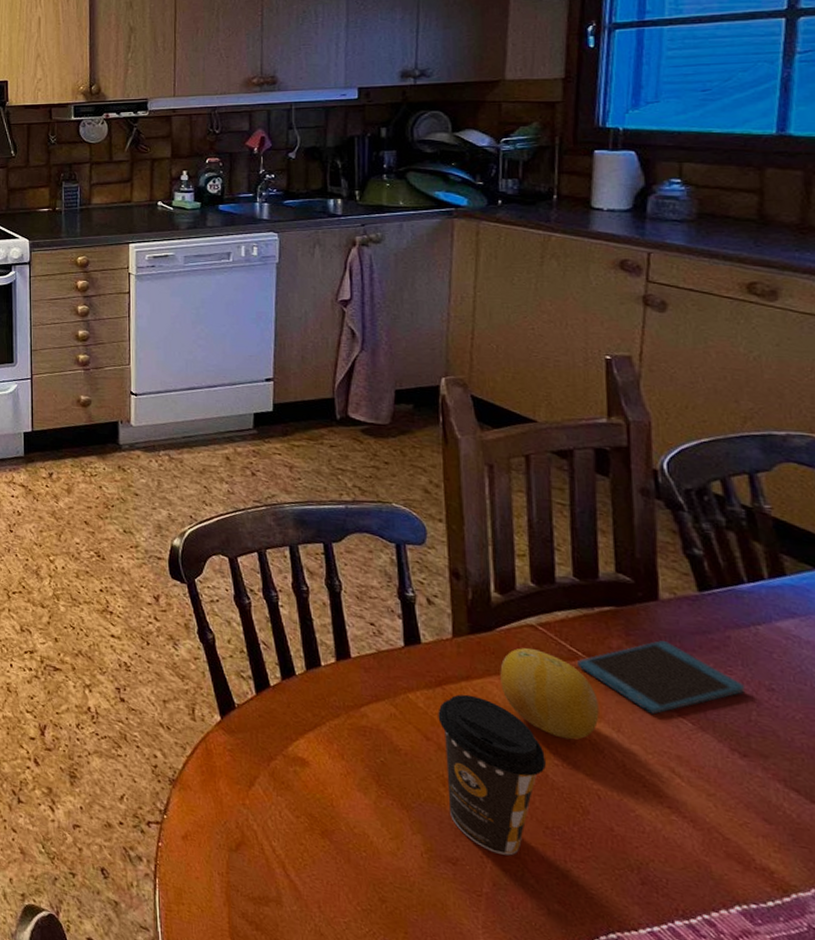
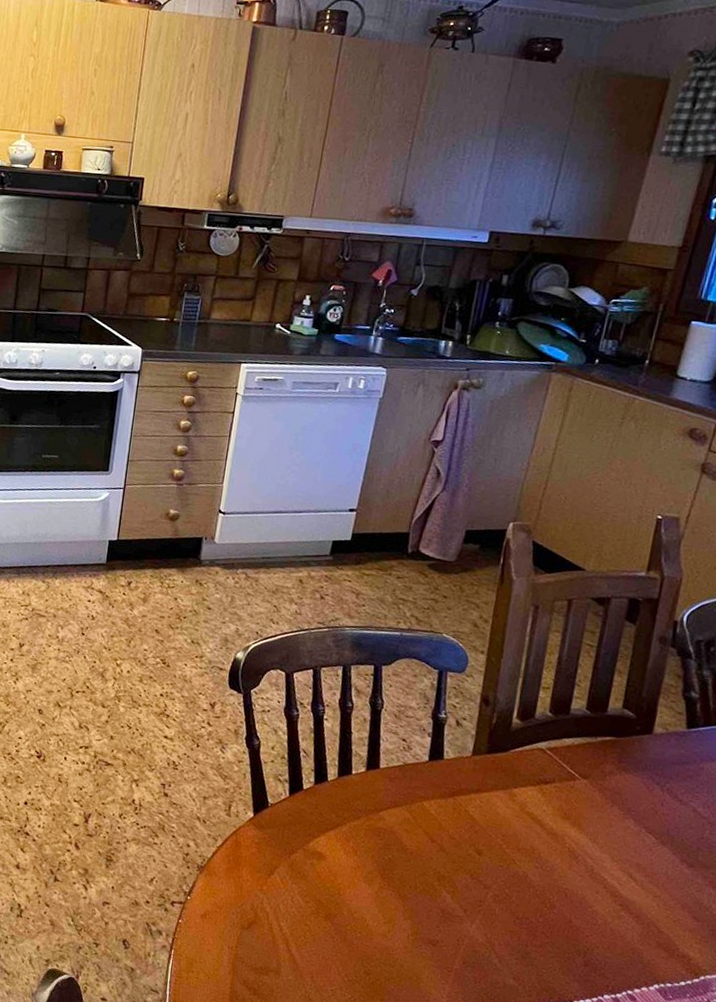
coffee cup: present [438,694,546,856] -> none [439,804,529,940]
fruit: present [500,648,599,740] -> none [504,767,584,847]
smartphone: present [578,640,745,715] -> none [573,768,705,829]

